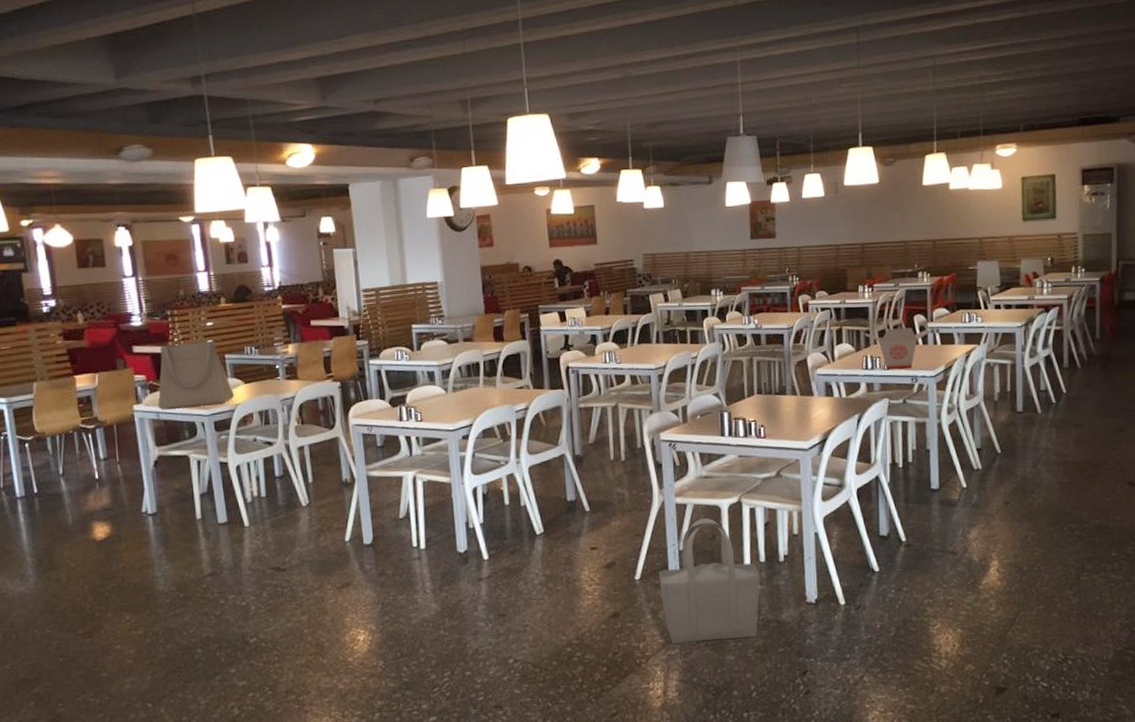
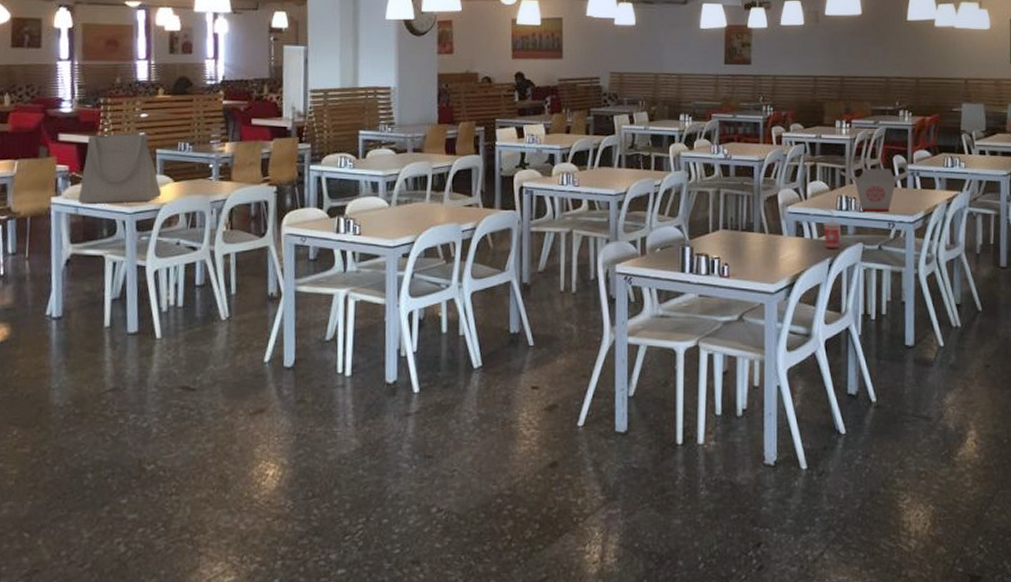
shopping bag: present [659,517,760,644] -> none [604,361,714,502]
beverage cup: none [847,368,868,406] -> present [820,208,842,249]

